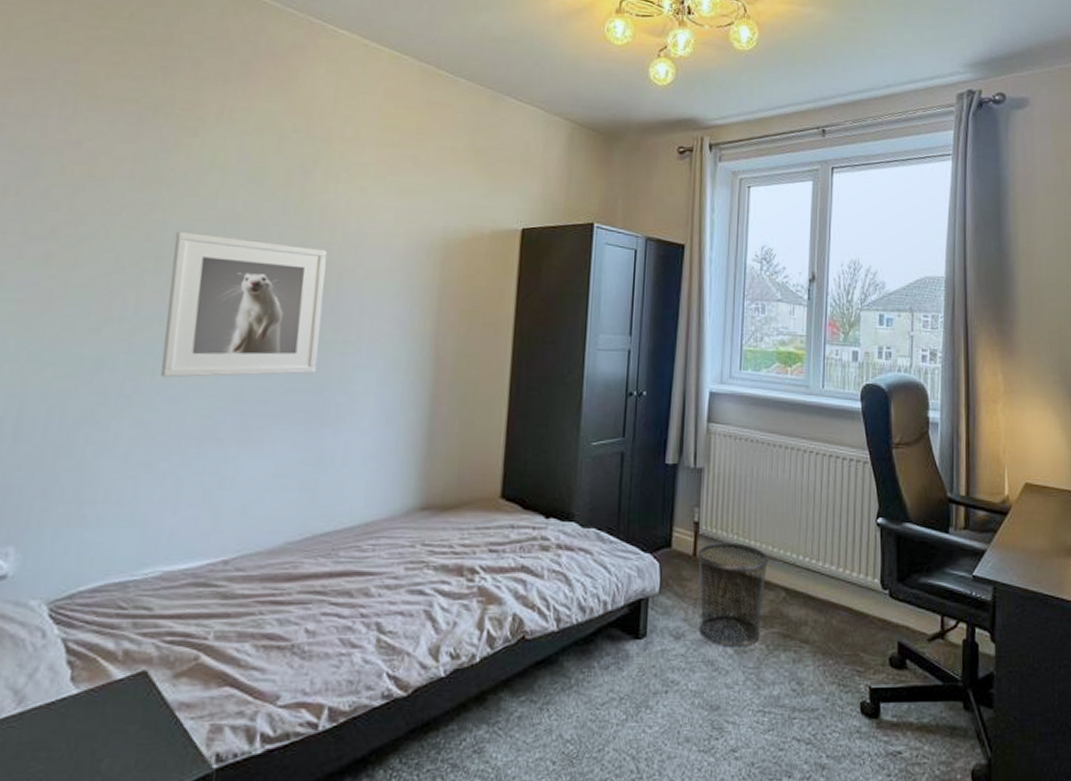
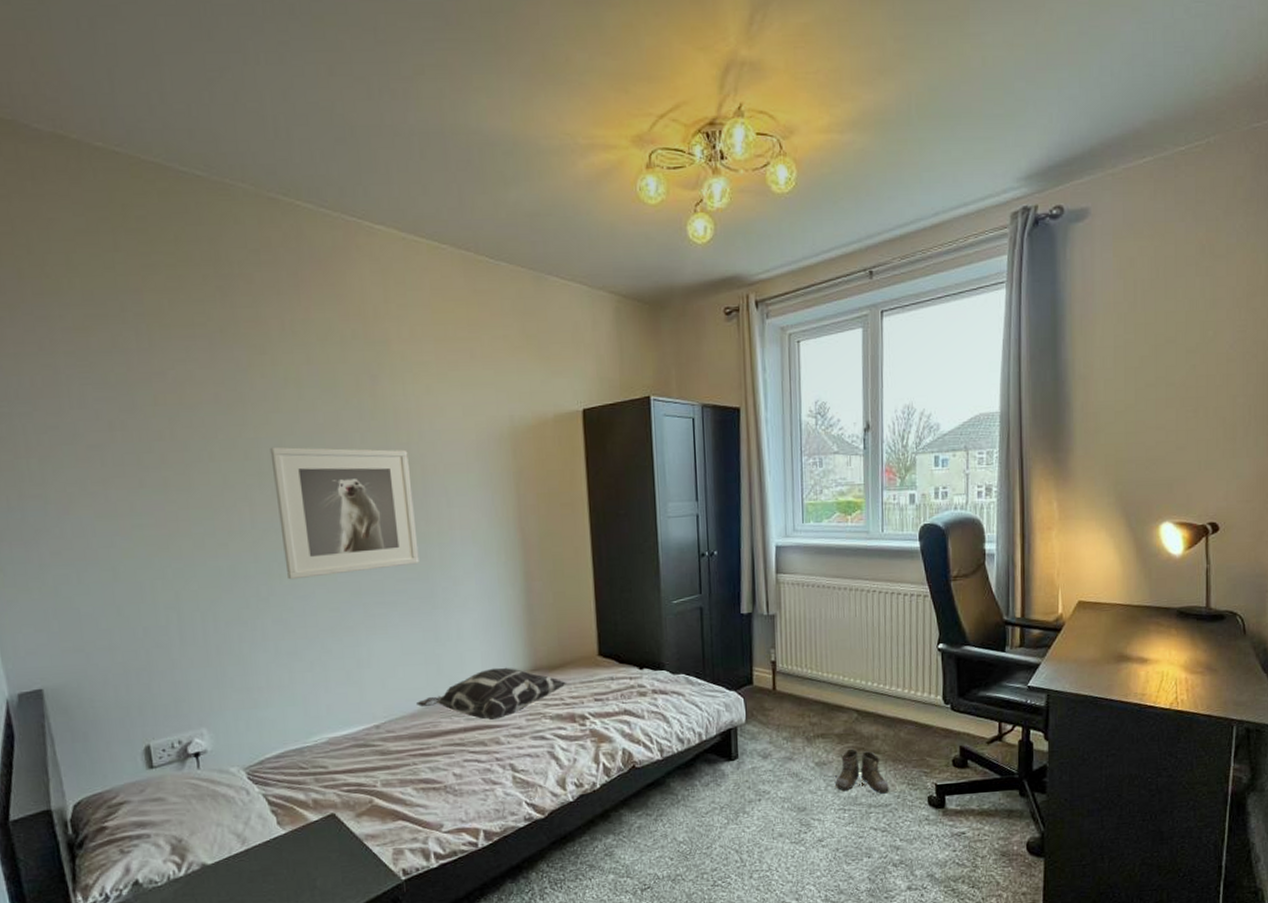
decorative pillow: none [279,502,461,565] -> present [417,667,567,720]
waste bin: present [697,542,769,648] -> none [776,675,841,762]
boots: none [756,635,817,695] -> present [835,748,889,794]

